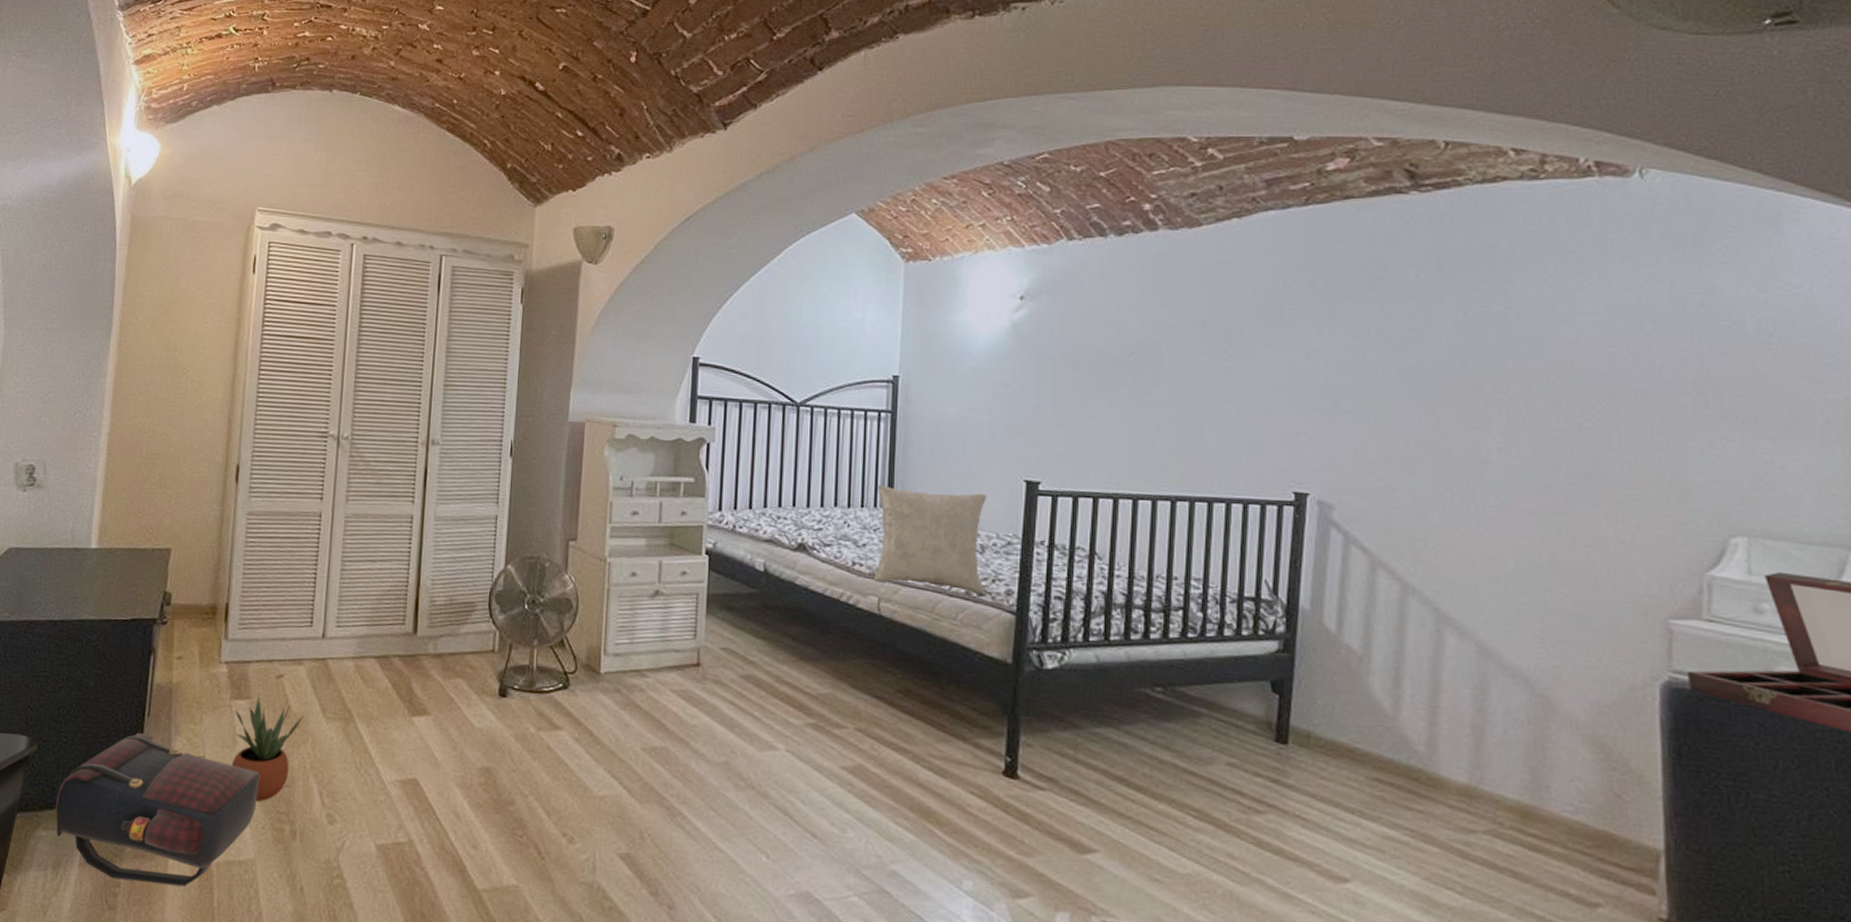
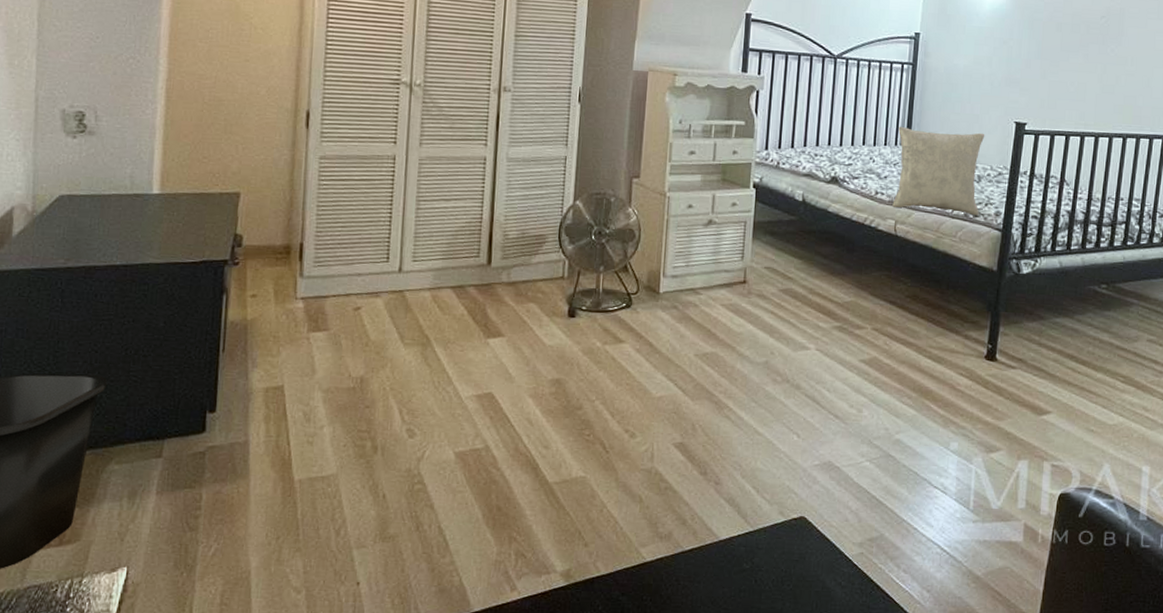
satchel: present [55,733,260,887] -> none [128,368,340,504]
potted plant: present [231,693,304,802] -> none [310,325,383,423]

